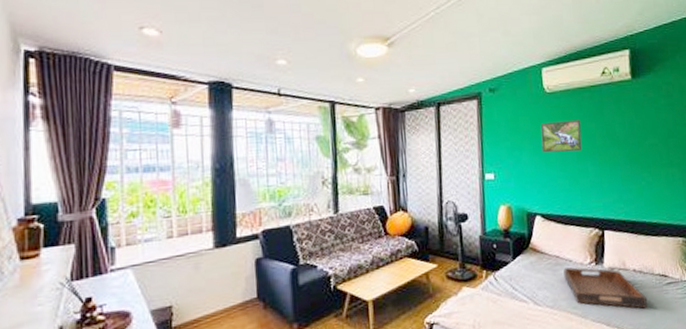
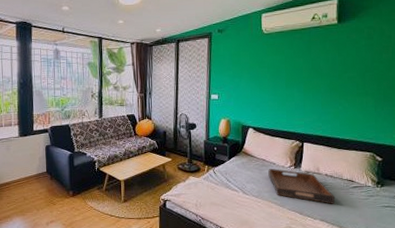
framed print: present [540,119,582,153] -> none [257,55,291,81]

